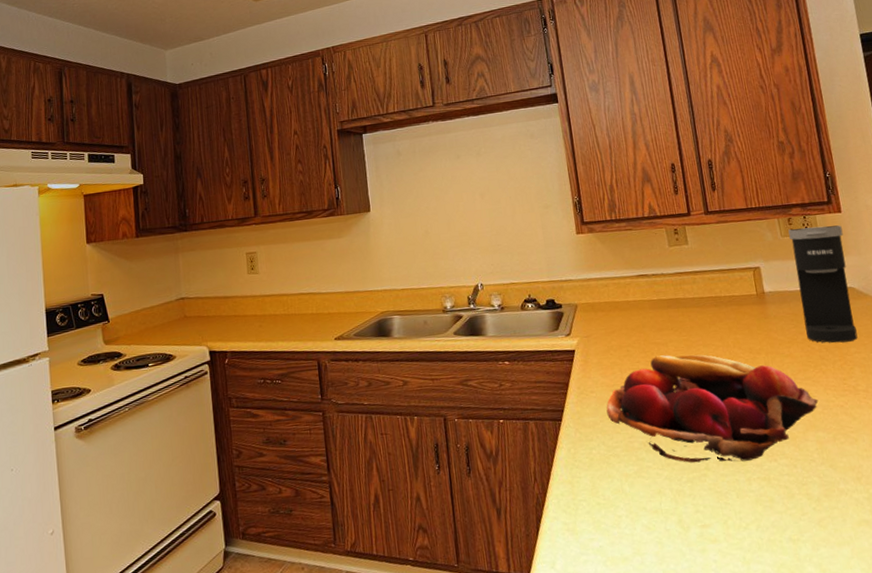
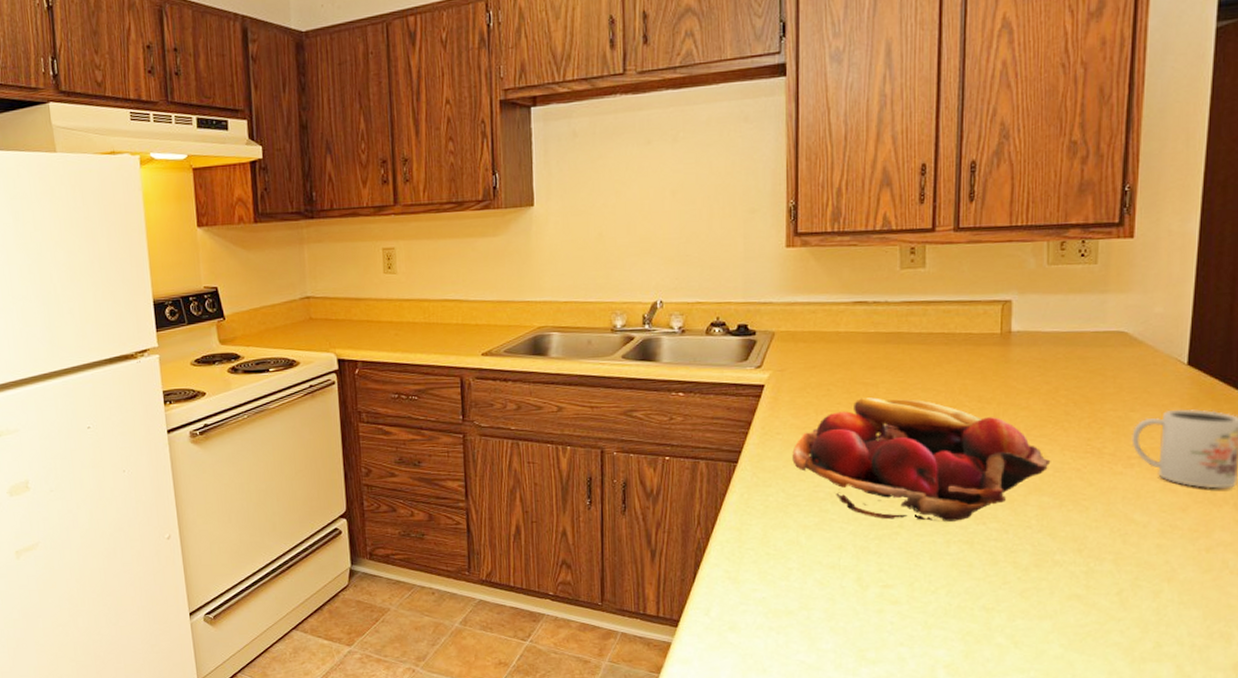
coffee maker: present [788,225,858,343] -> none [1054,253,1130,397]

